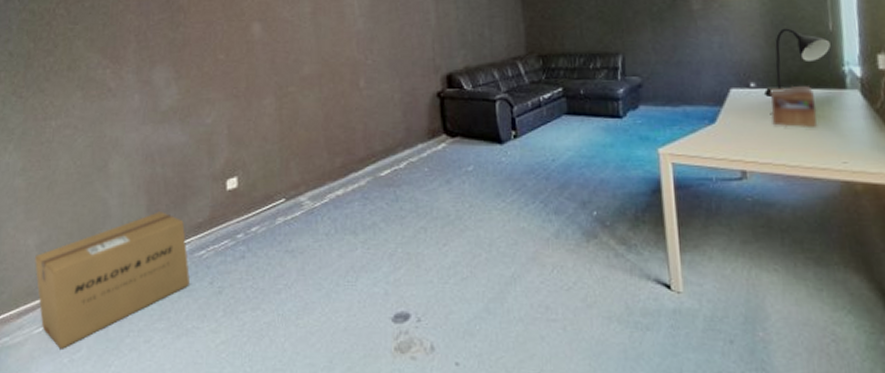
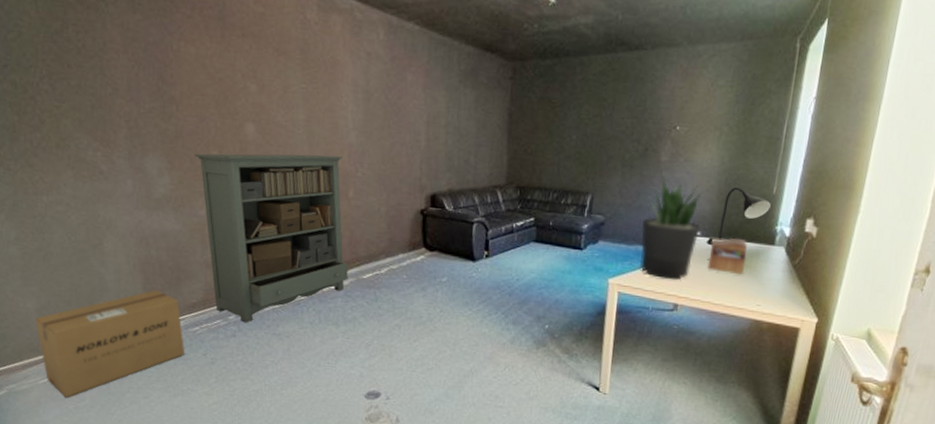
bookshelf: none [202,45,364,241] -> present [195,153,349,323]
planter: none [684,26,755,141] -> present [640,177,704,279]

